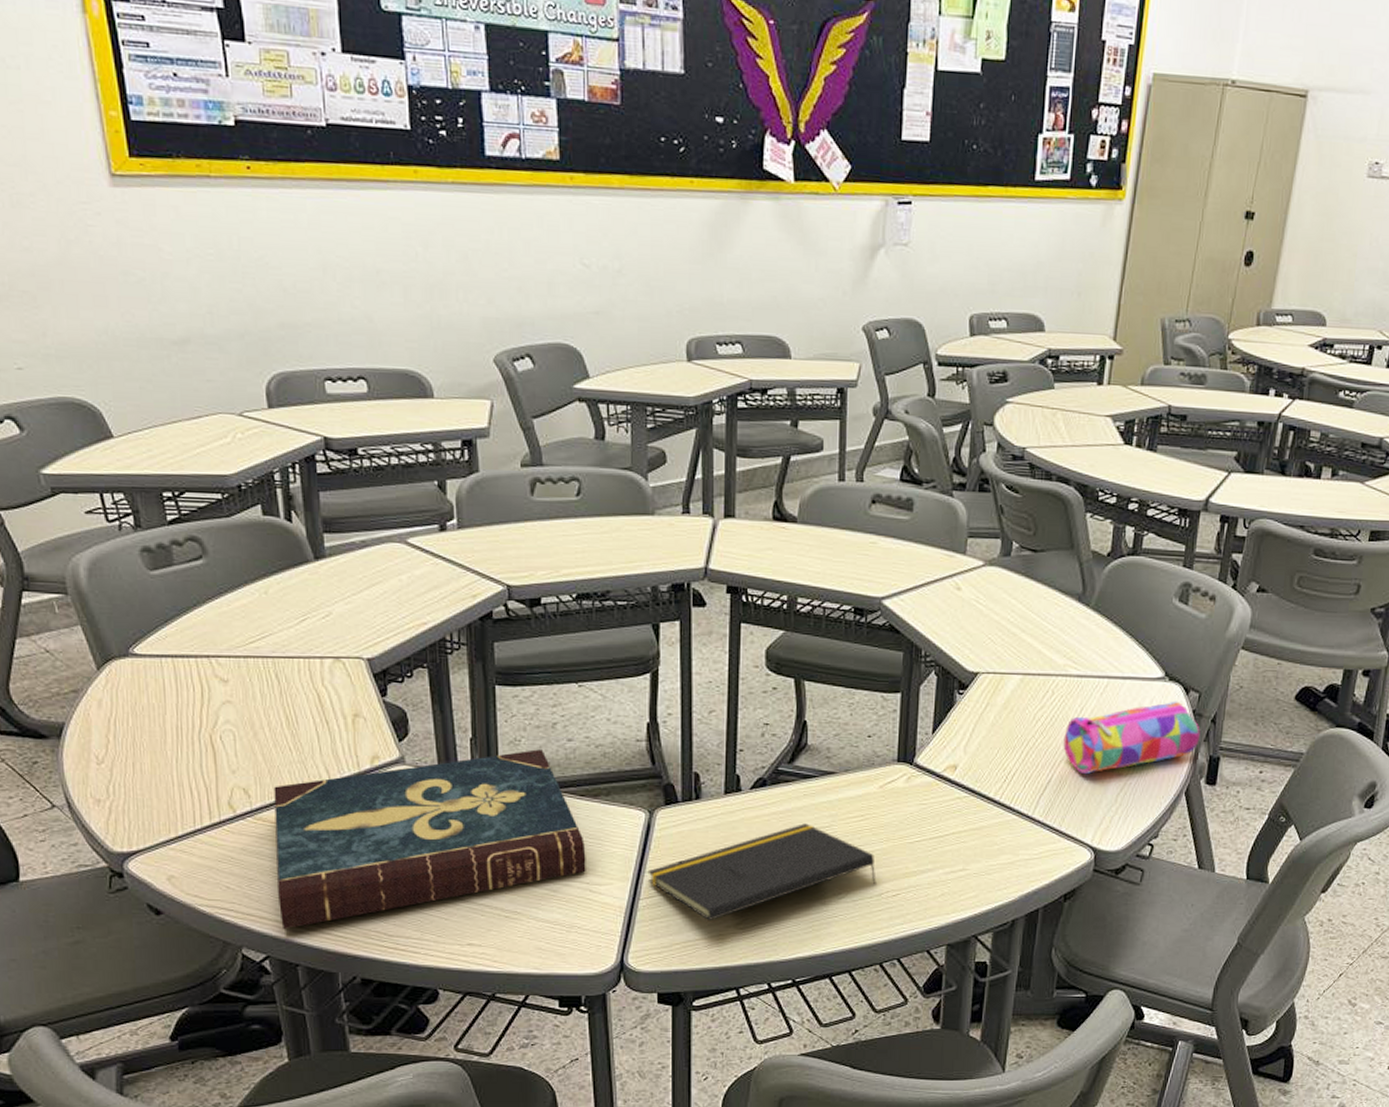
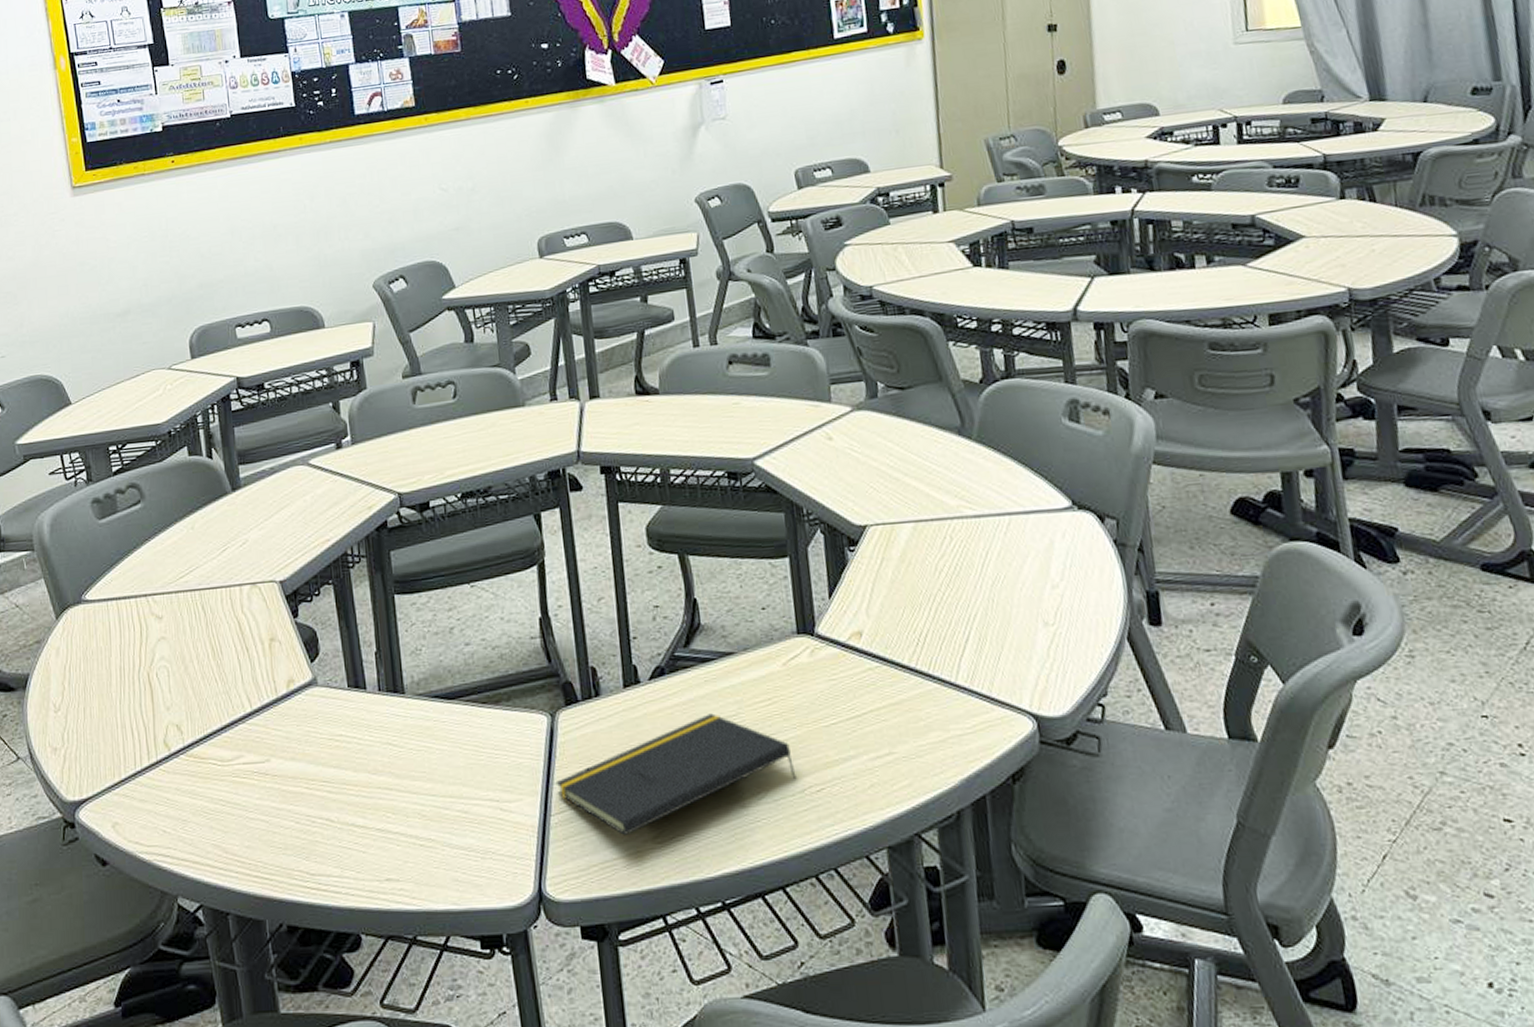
book: present [274,749,586,930] -> none [203,657,495,875]
pencil case: present [1063,701,1200,774] -> none [973,531,1130,627]

